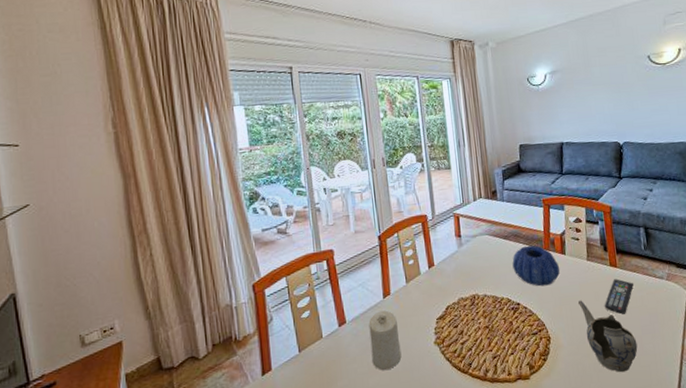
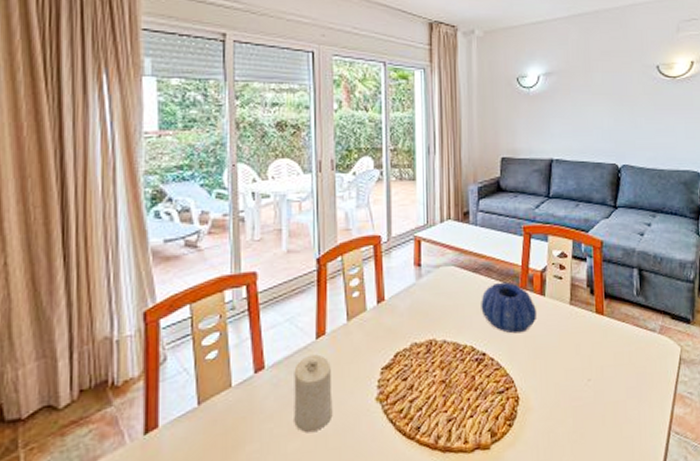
teapot: present [578,300,638,373] -> none [556,353,620,445]
remote control: present [604,279,634,315] -> none [585,329,622,373]

